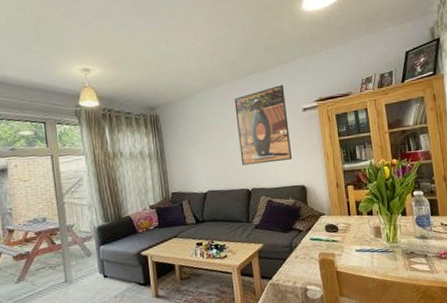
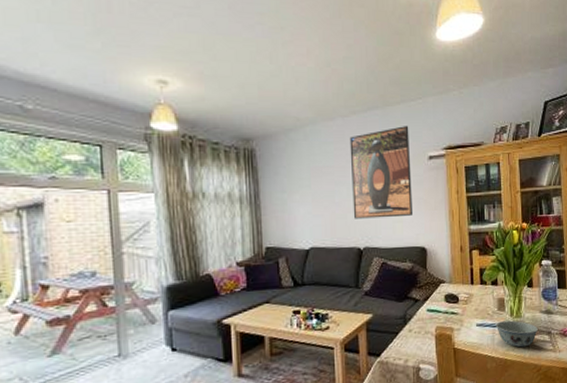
bowl: none [373,245,414,270] -> present [495,320,538,348]

